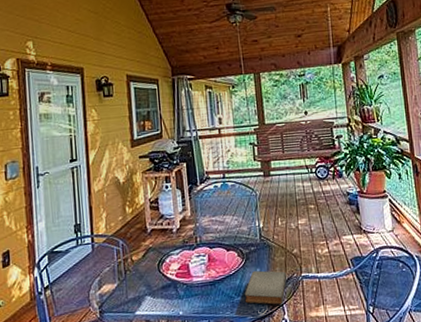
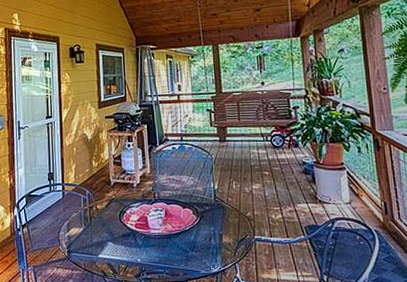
book: present [244,270,287,305] -> none [198,229,239,263]

